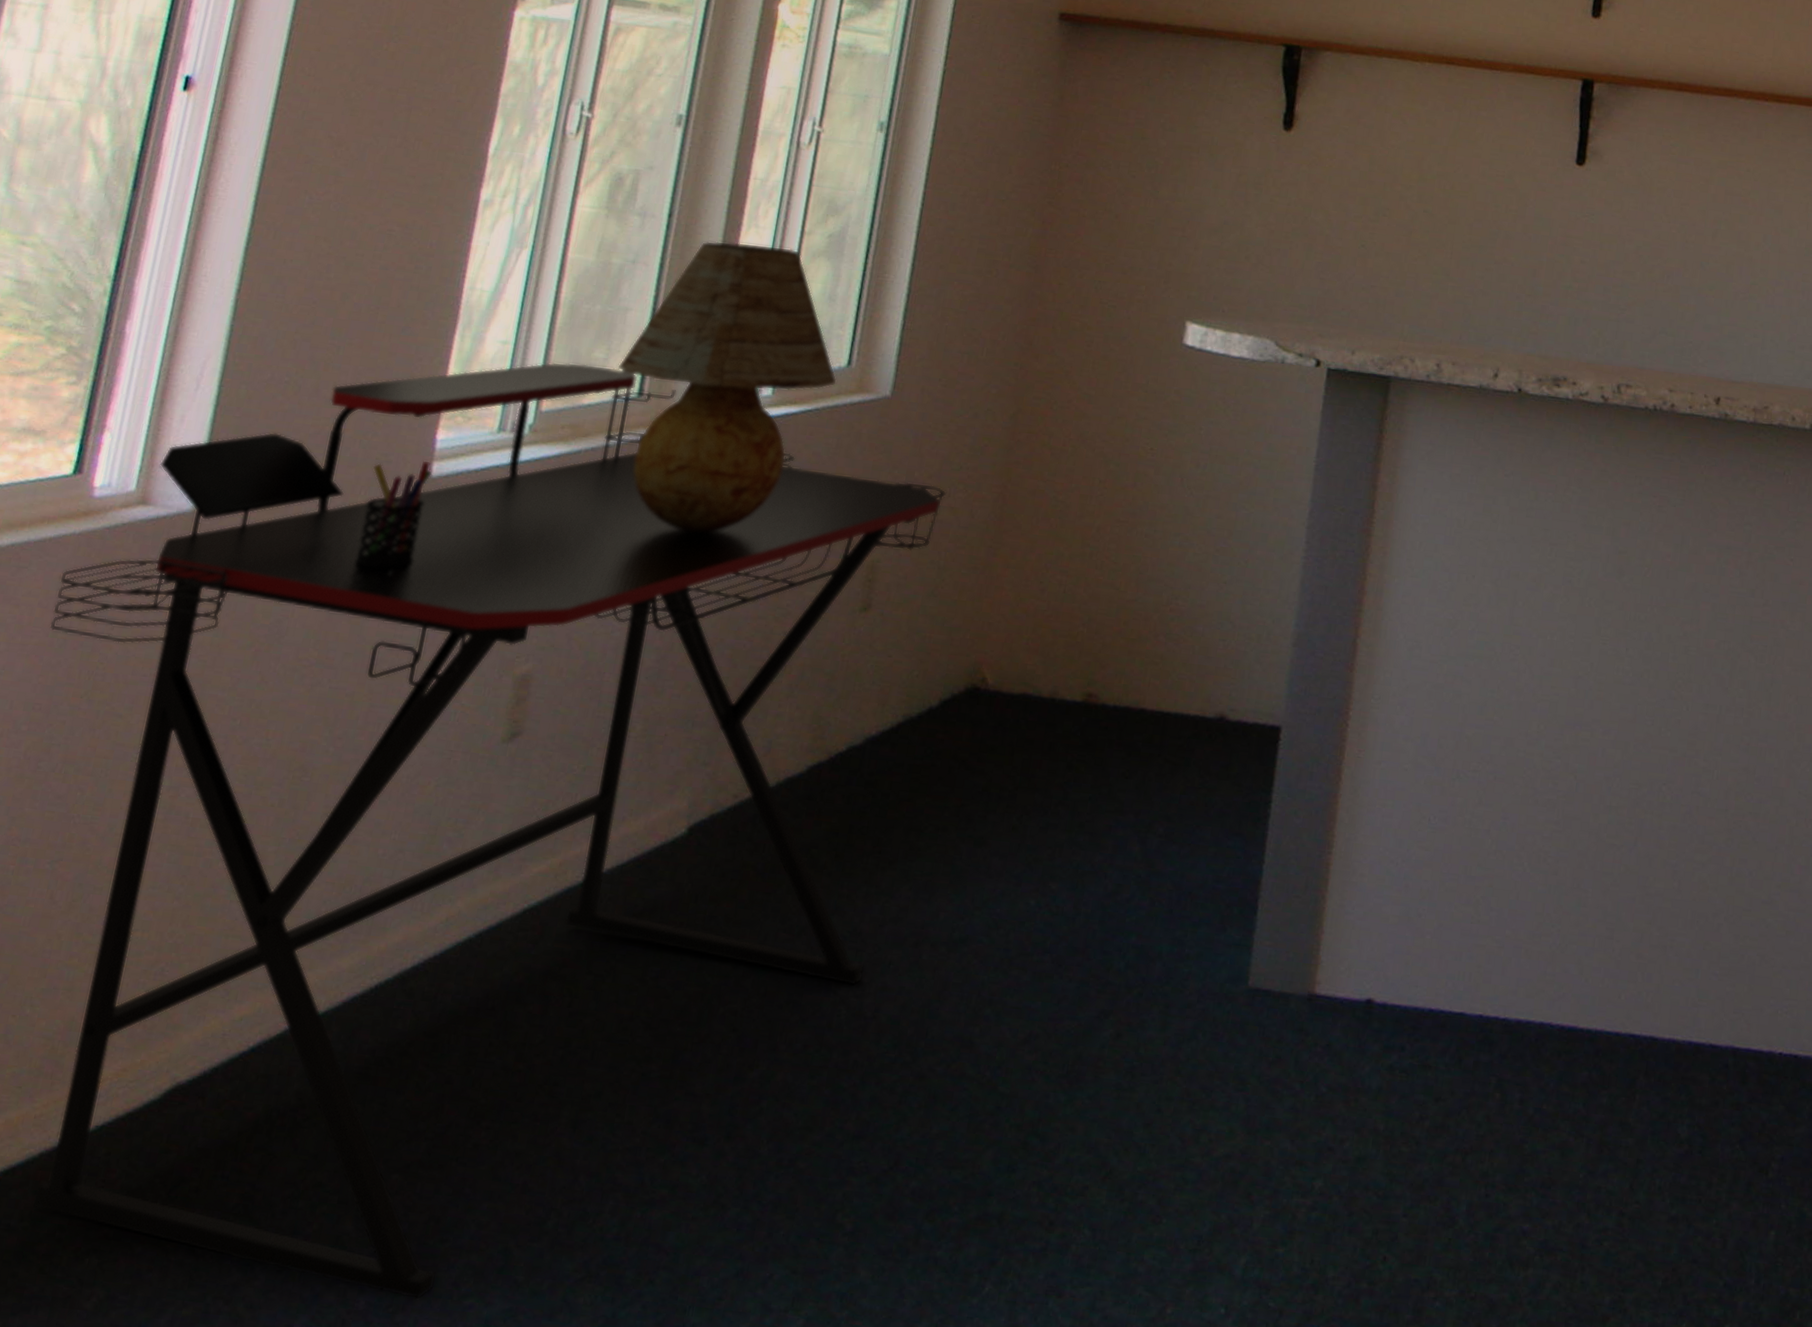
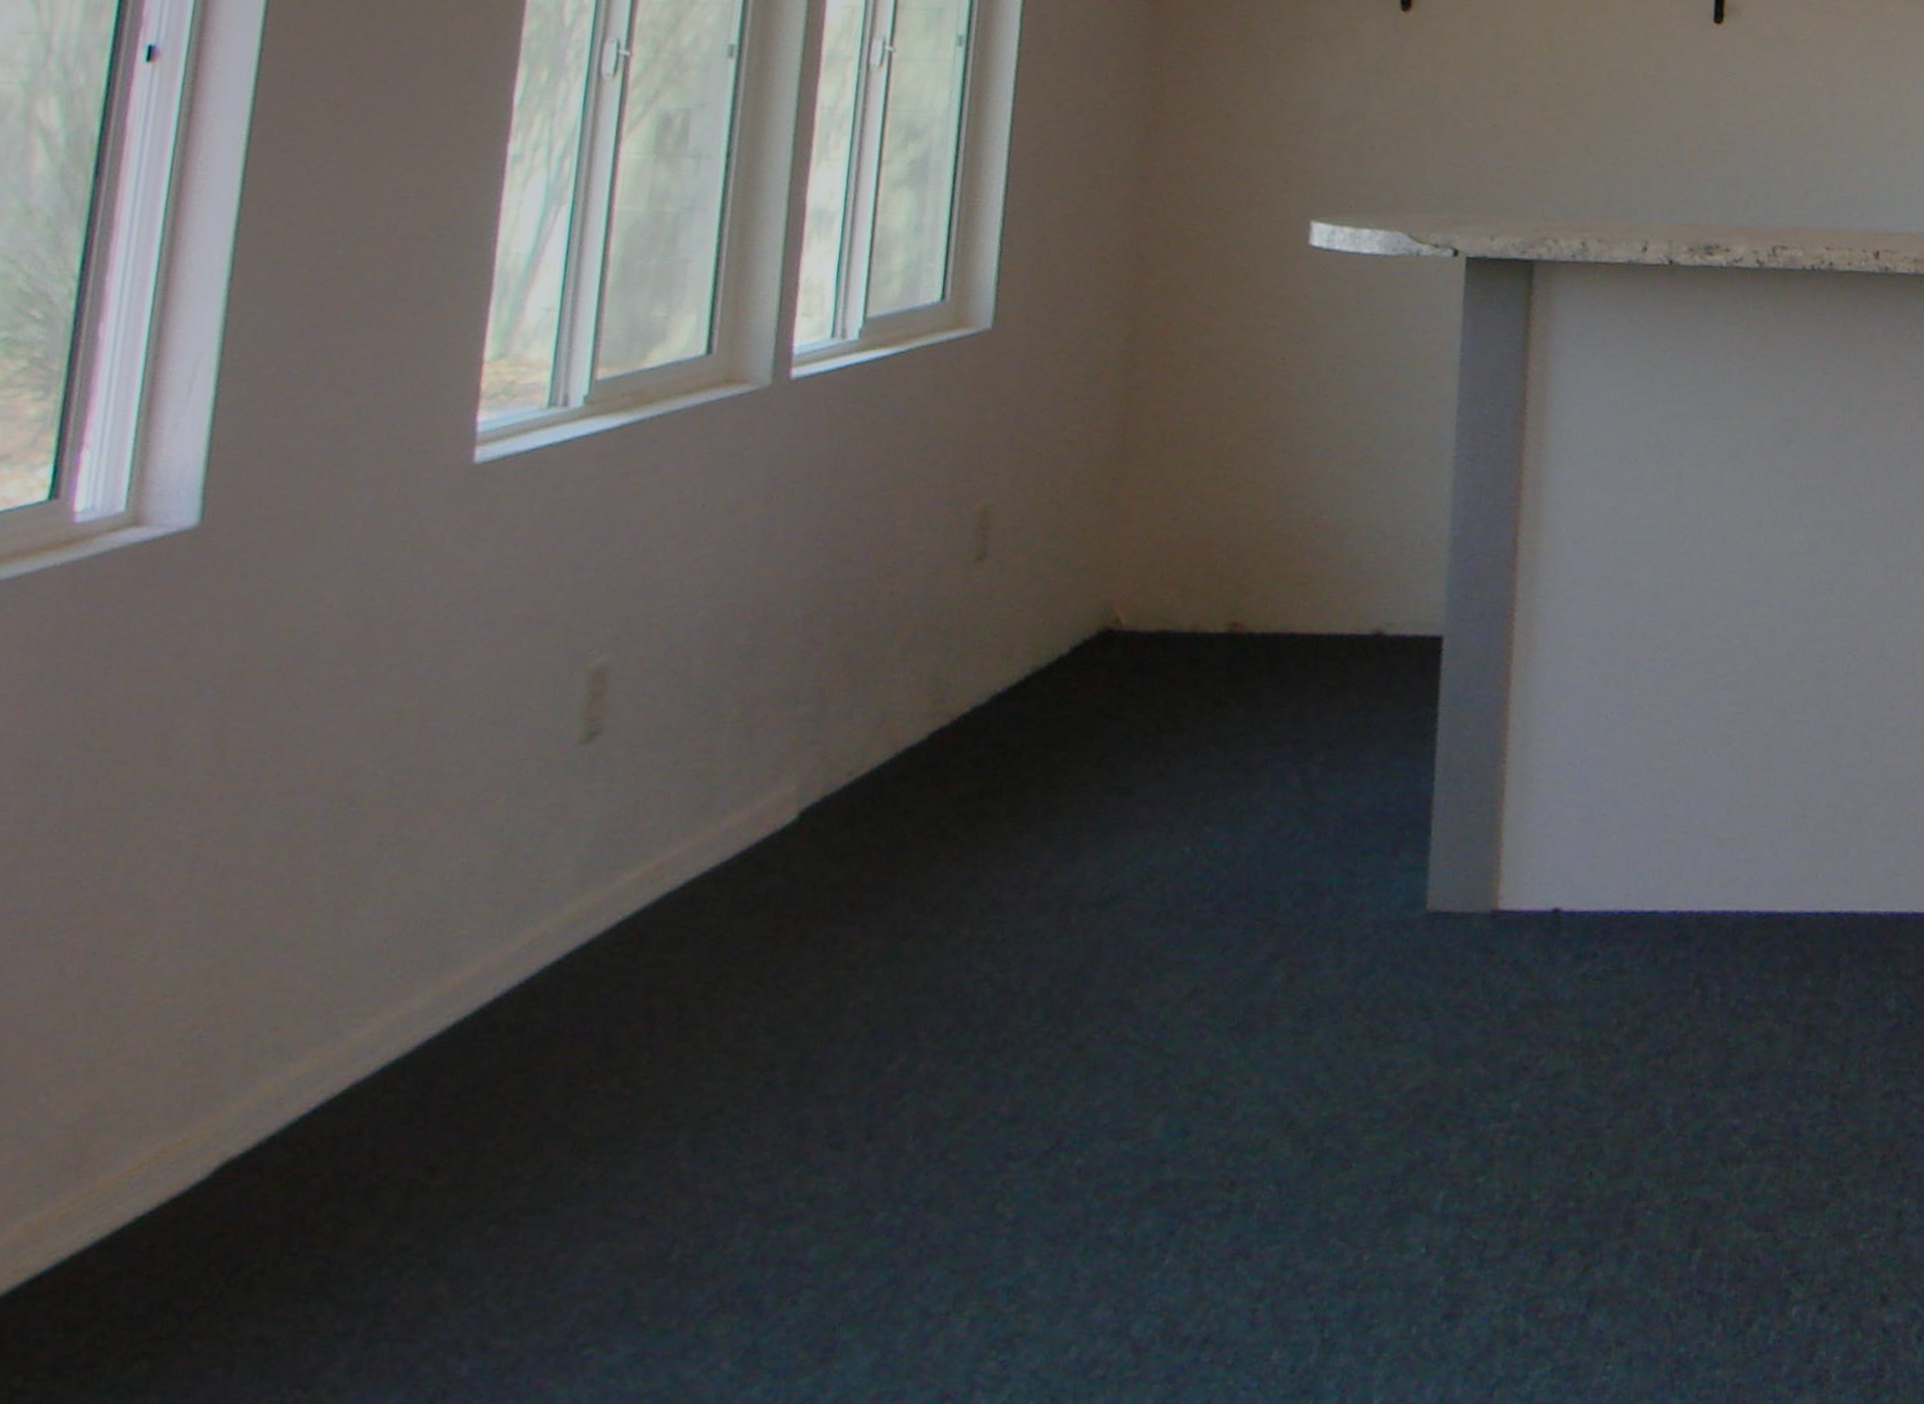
desk: present [32,362,946,1300] -> none [33,324,1061,1358]
pen holder: present [354,460,433,569] -> none [392,446,476,570]
table lamp: present [616,241,837,533] -> none [679,177,930,496]

